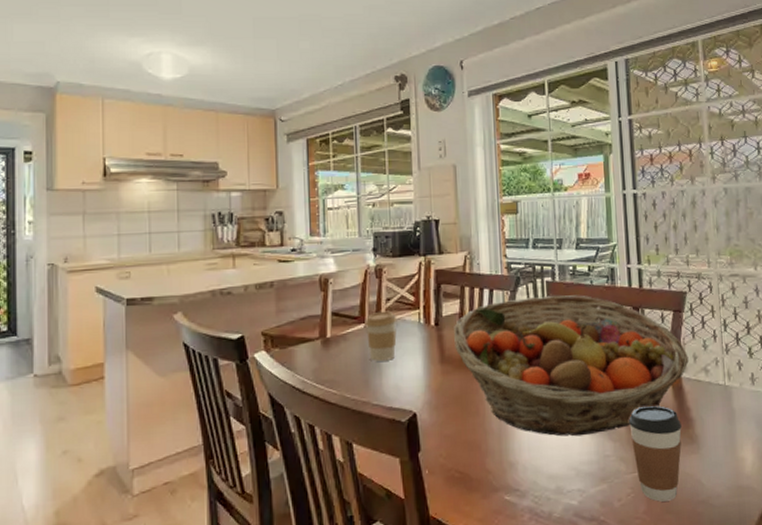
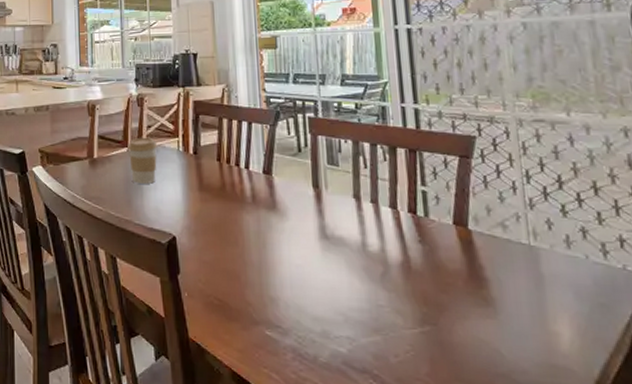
fruit basket: present [454,295,689,437] -> none [212,131,481,281]
coffee cup: present [629,405,682,502] -> none [406,257,473,367]

